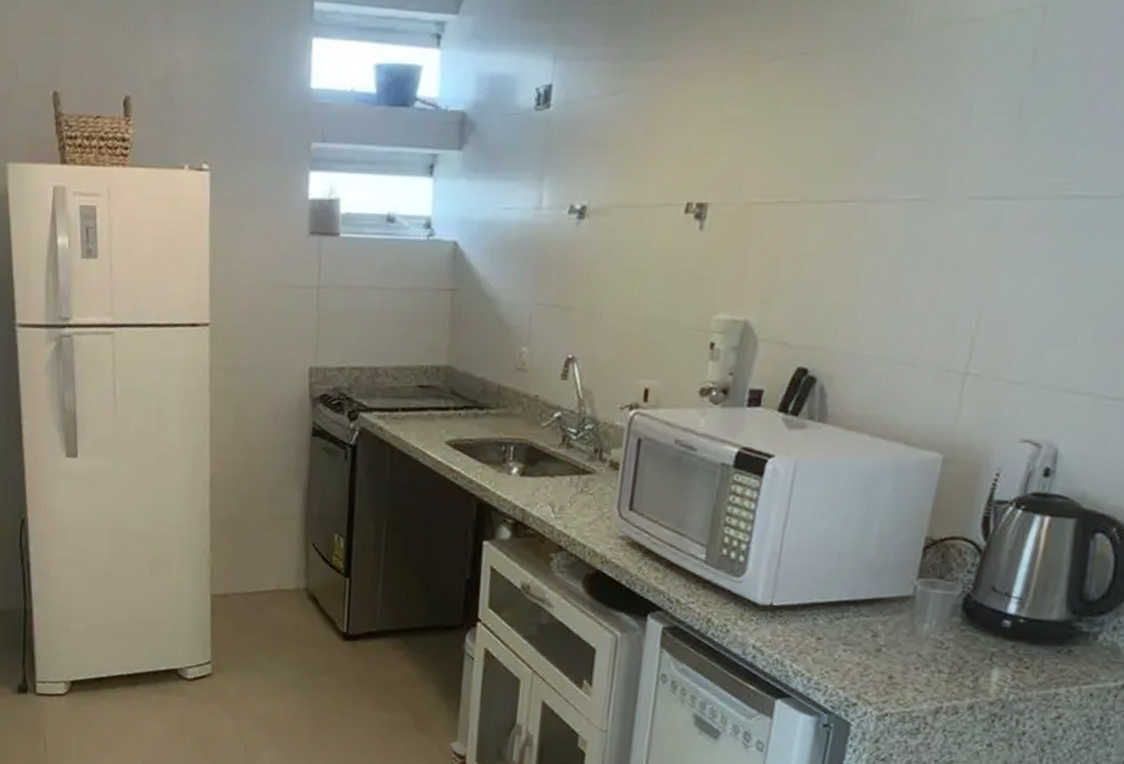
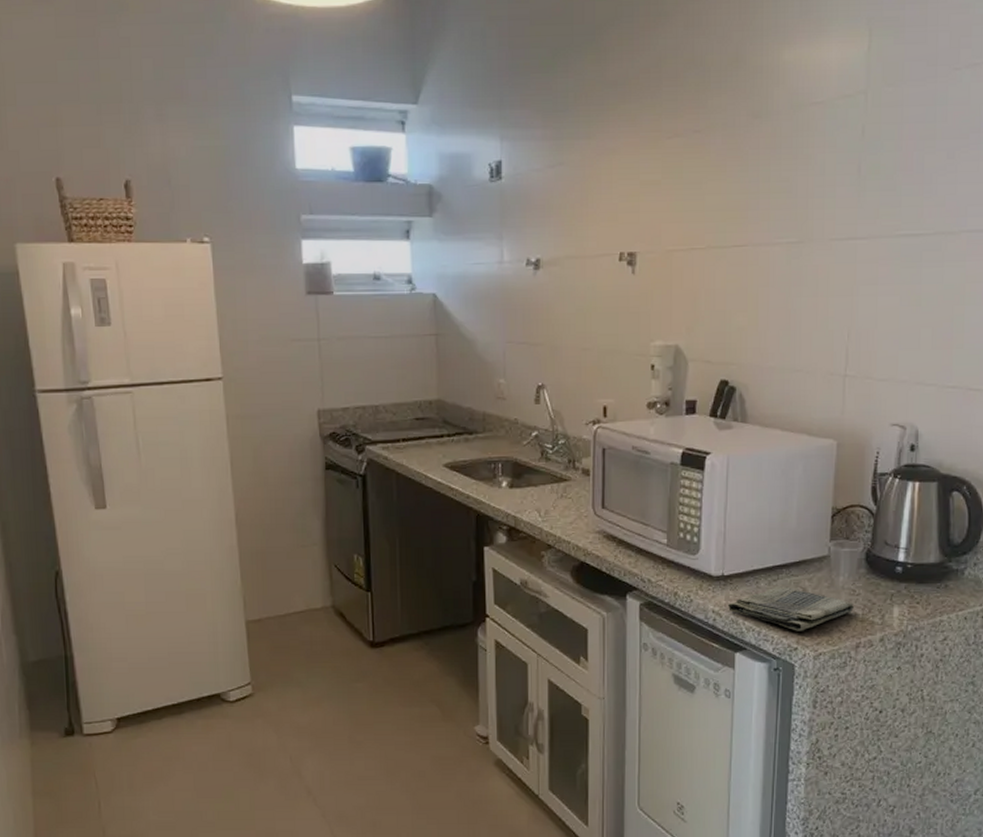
dish towel: none [773,625,939,684] -> present [728,585,854,631]

